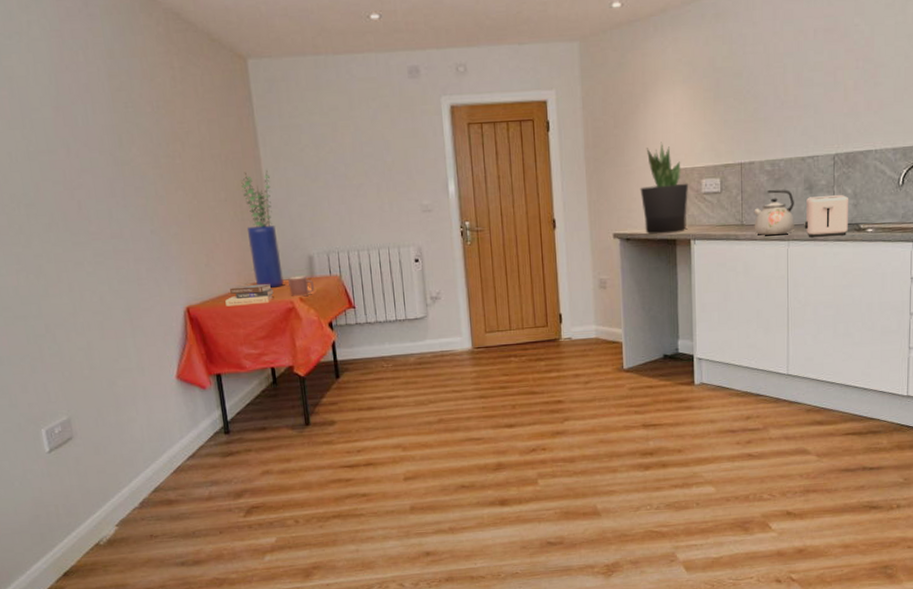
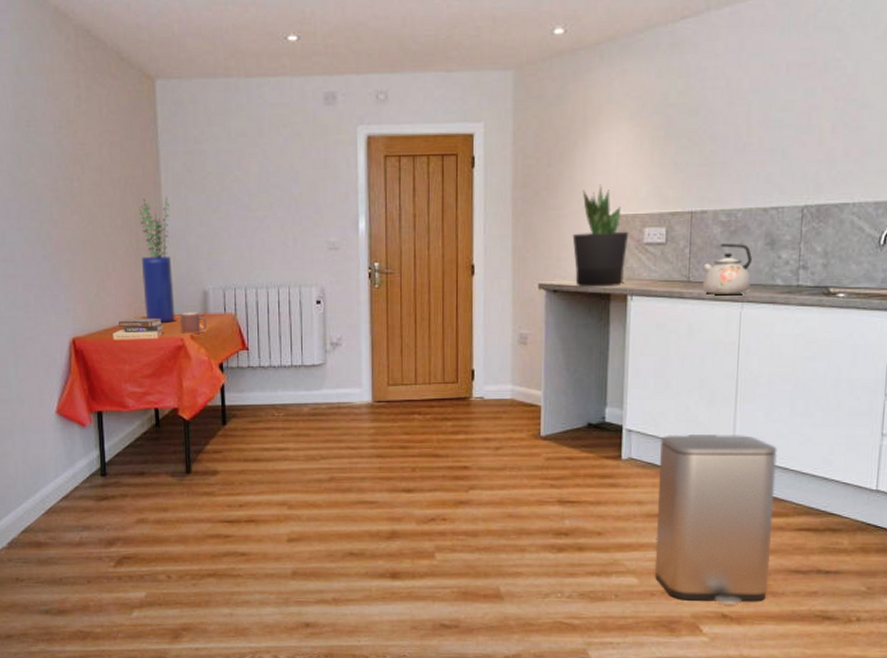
pedal bin: none [727,356,825,504] -> present [654,435,777,605]
toaster: present [804,195,849,238] -> none [762,253,818,301]

